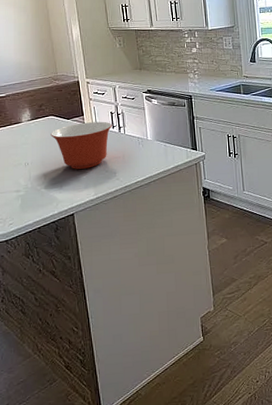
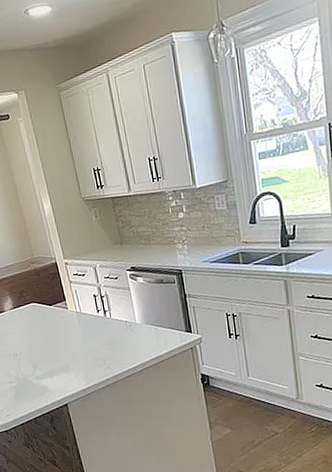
mixing bowl: present [51,121,113,169] -> none [35,305,97,358]

